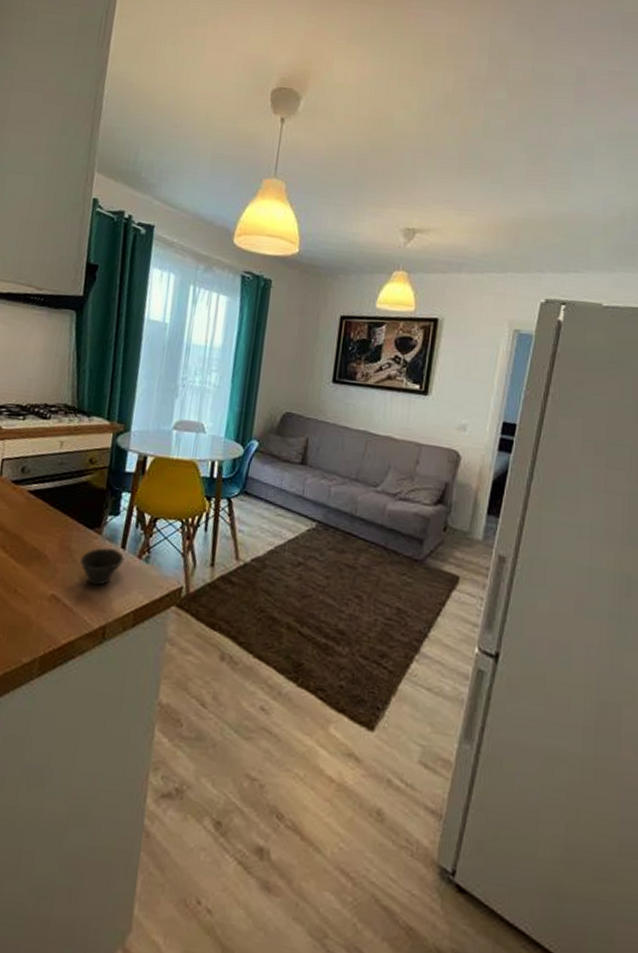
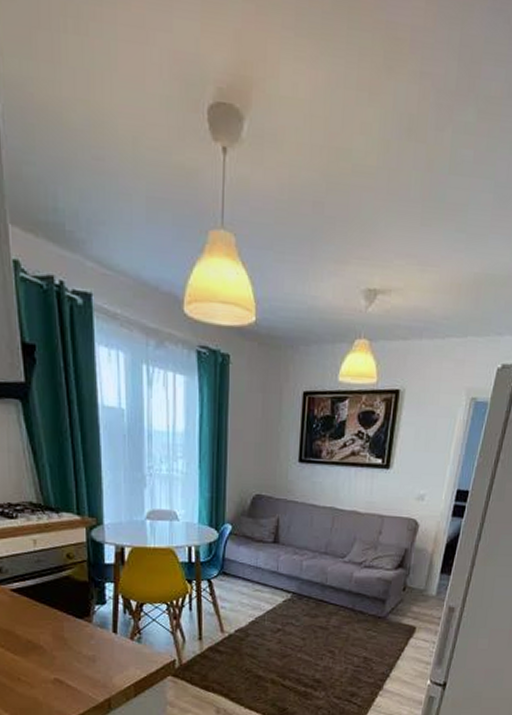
cup: present [79,547,125,586] -> none [75,633,118,667]

